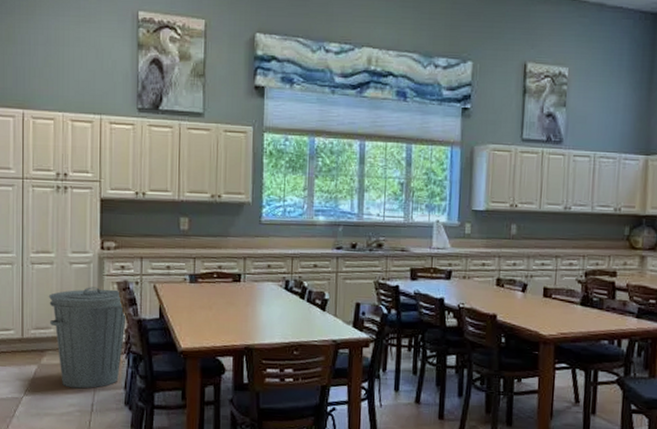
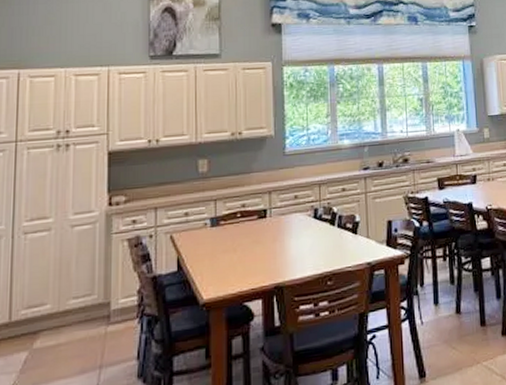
trash can: present [48,287,126,389] -> none [44,247,139,371]

